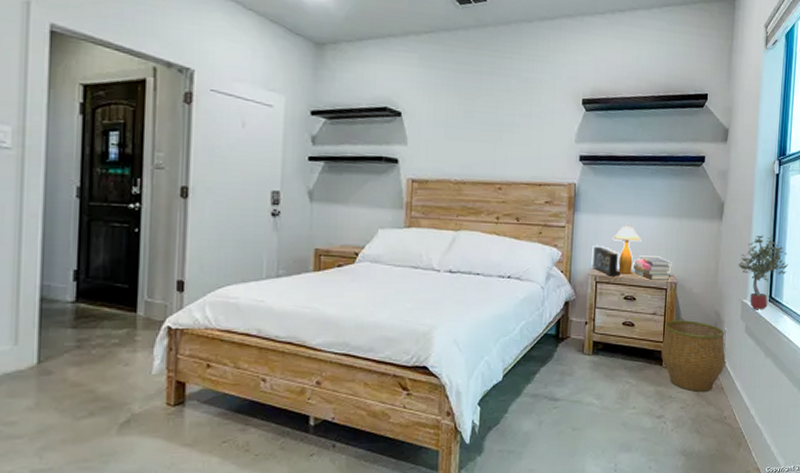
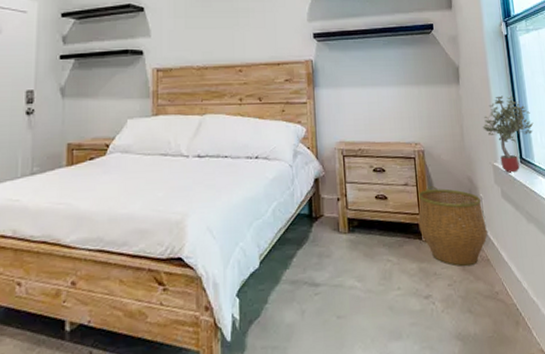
alarm clock: present [593,246,621,277] -> none [337,119,367,149]
table lamp: present [614,224,642,274] -> none [355,95,383,146]
books: present [633,257,672,280] -> none [378,126,417,150]

